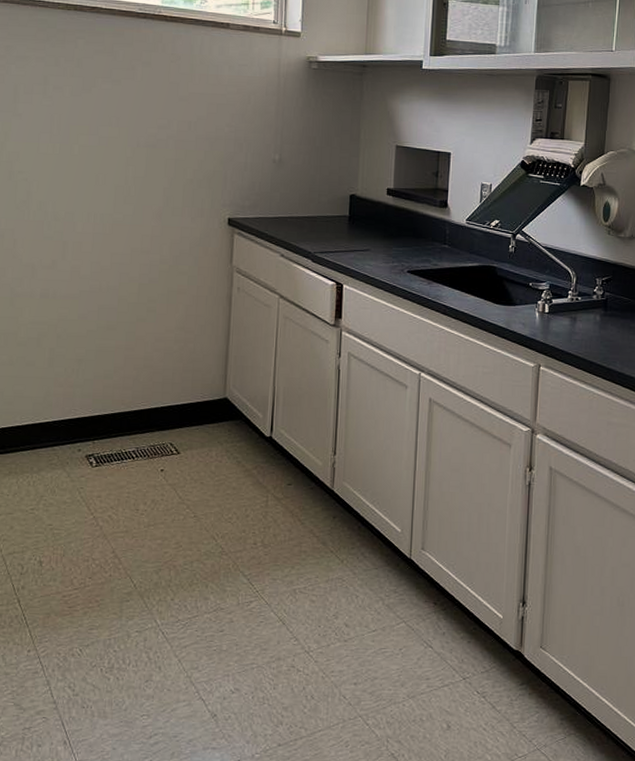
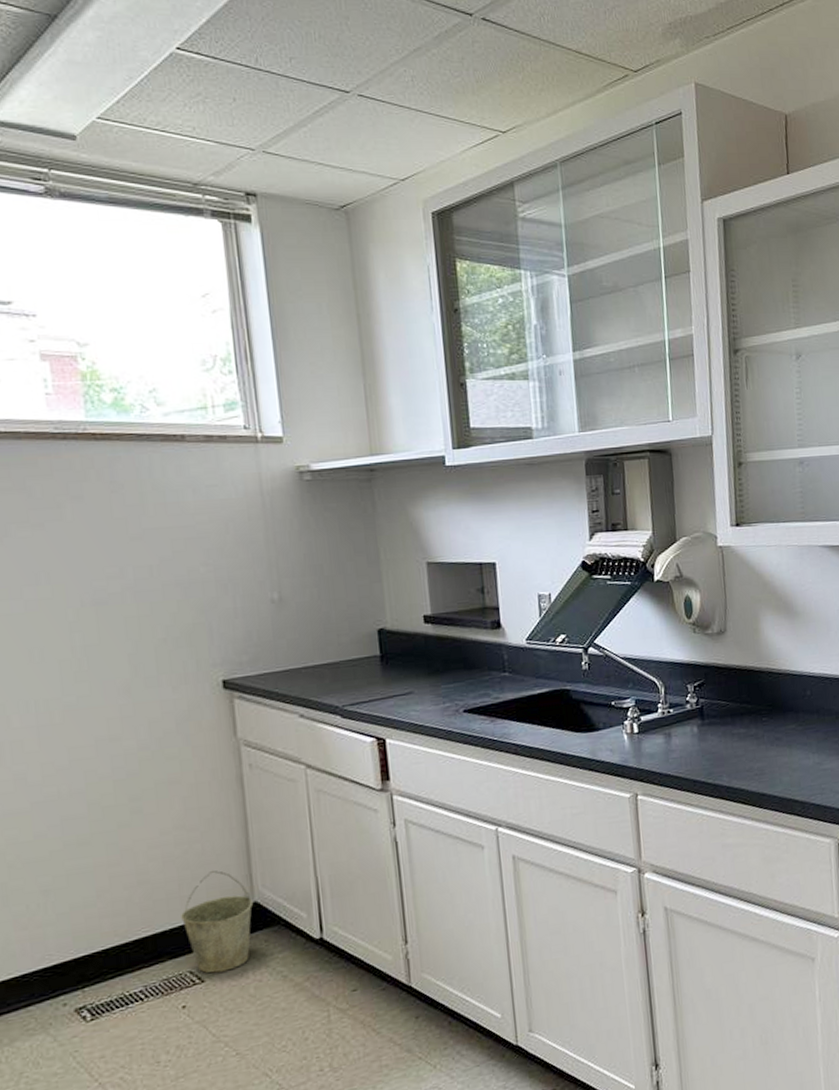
bucket: none [171,367,225,449] -> present [181,871,254,974]

